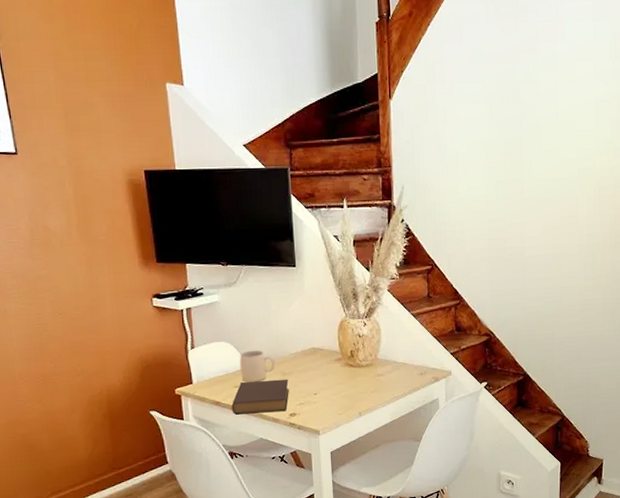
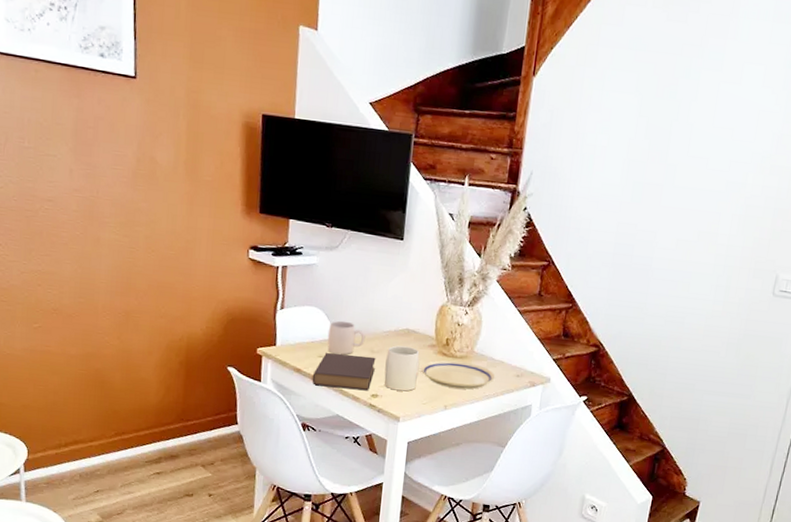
mug: none [297,364,331,407] -> present [384,345,420,392]
plate: none [331,369,401,395] -> present [420,360,495,390]

